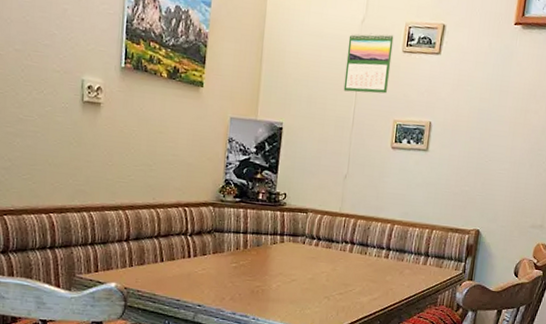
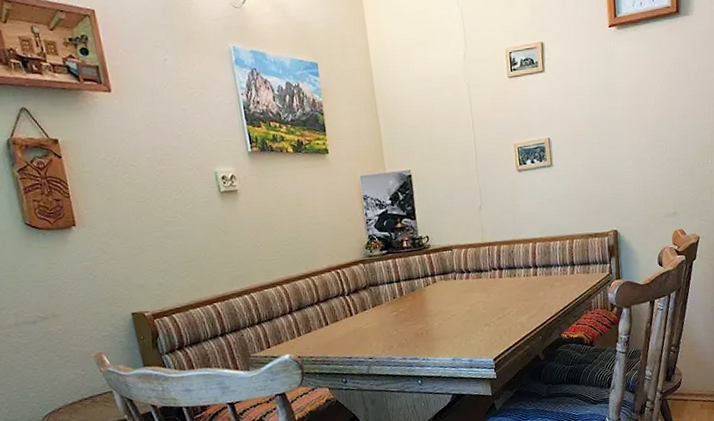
calendar: present [343,33,394,94] -> none [454,63,503,127]

